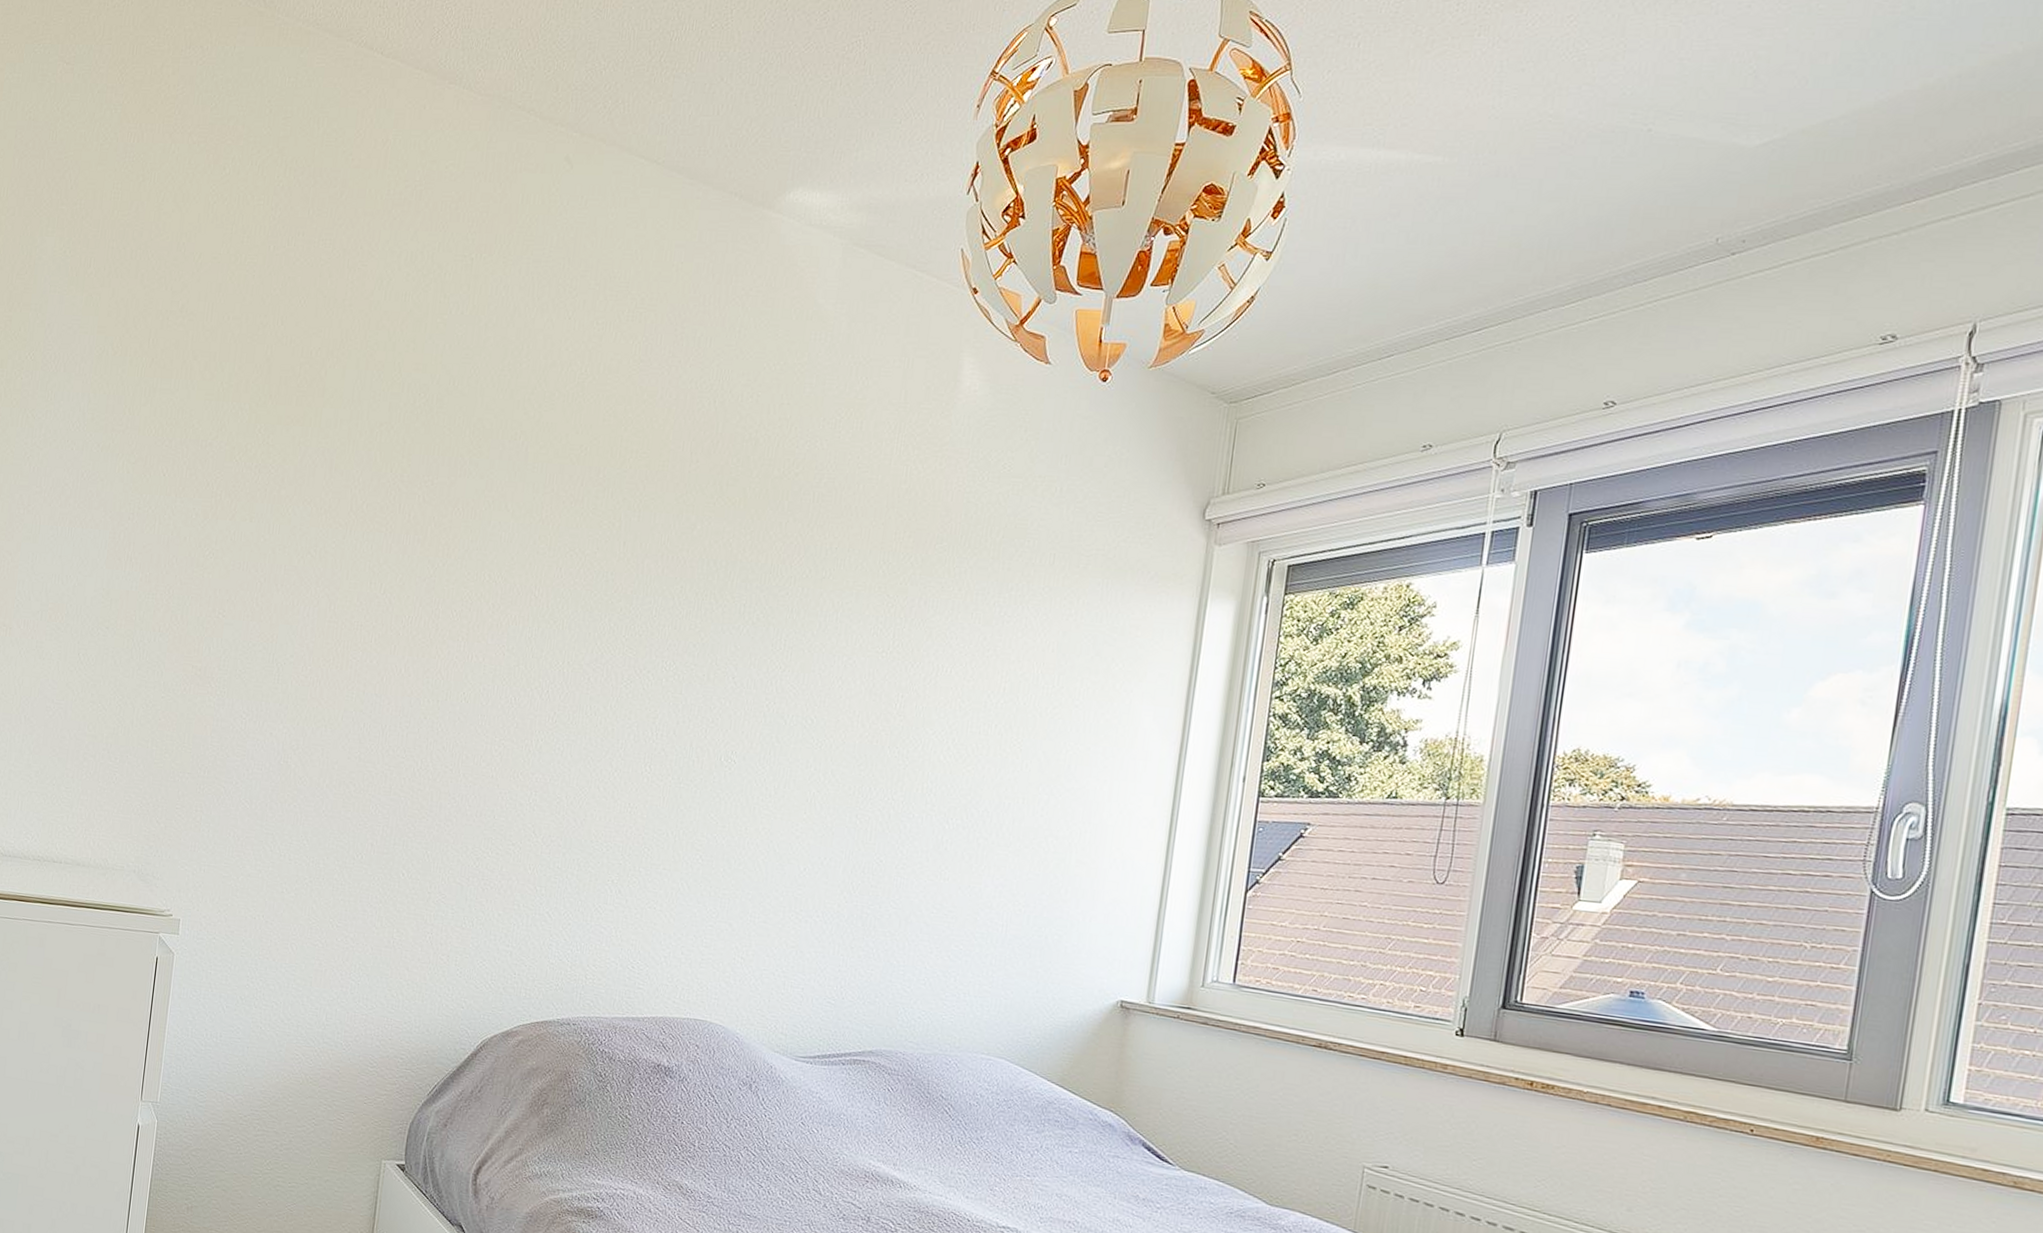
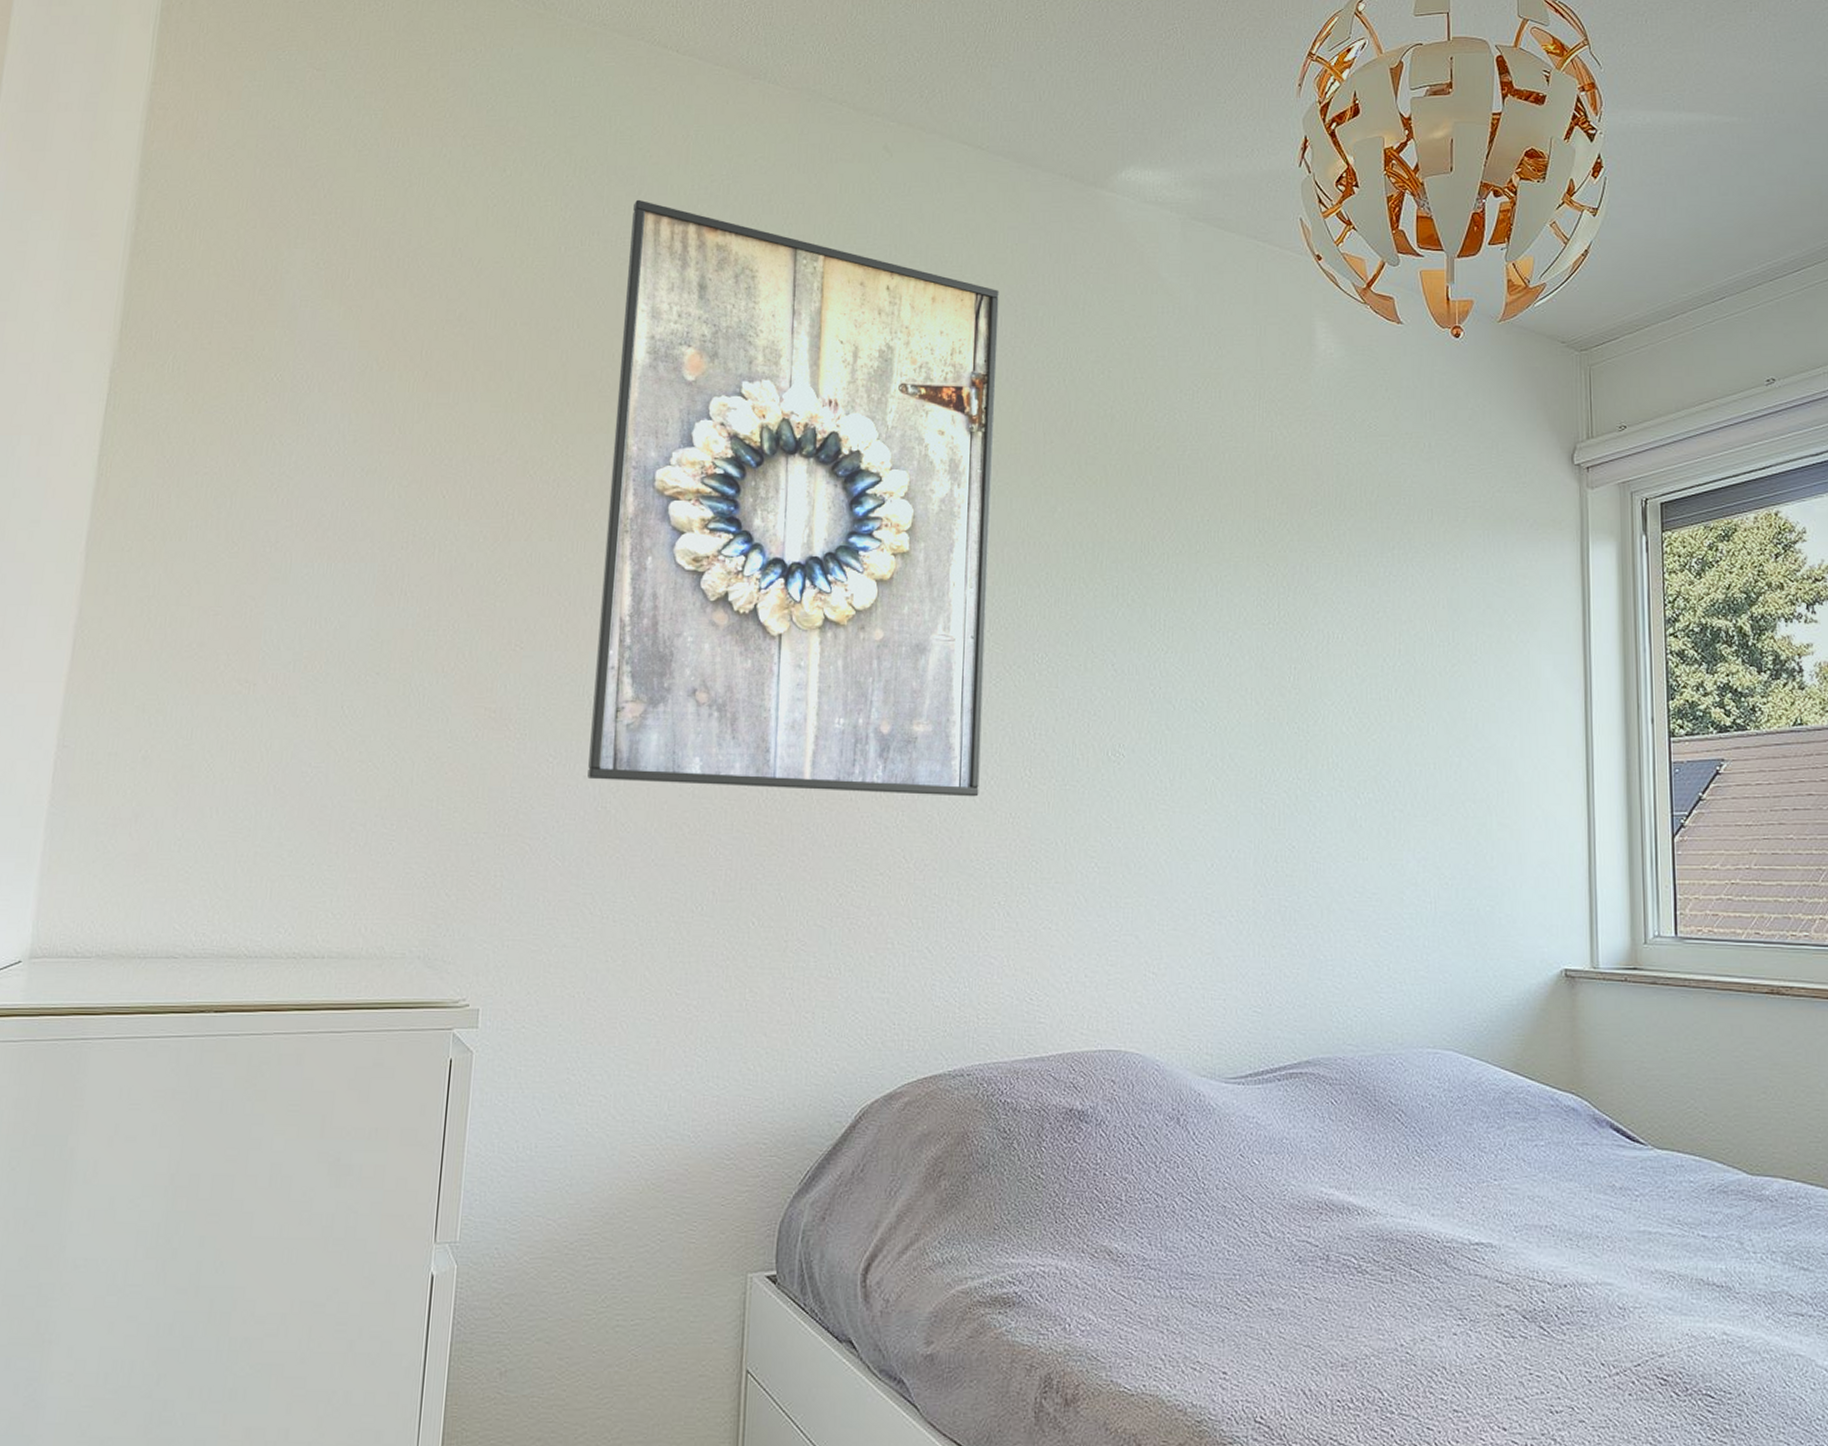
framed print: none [273,202,662,786] -> present [587,199,999,797]

